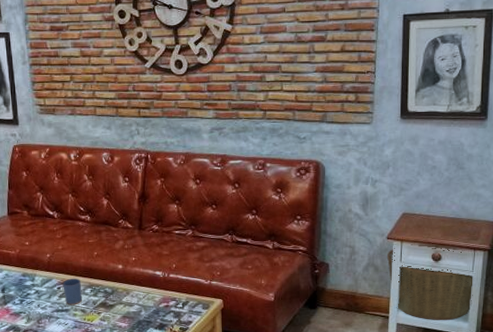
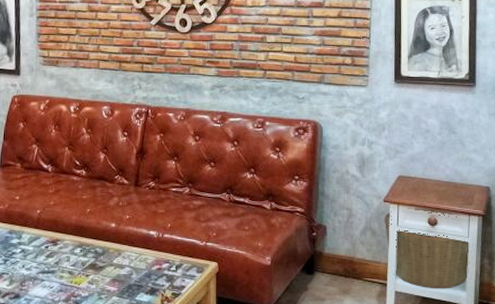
mug: present [62,279,82,305] -> none [51,237,71,266]

